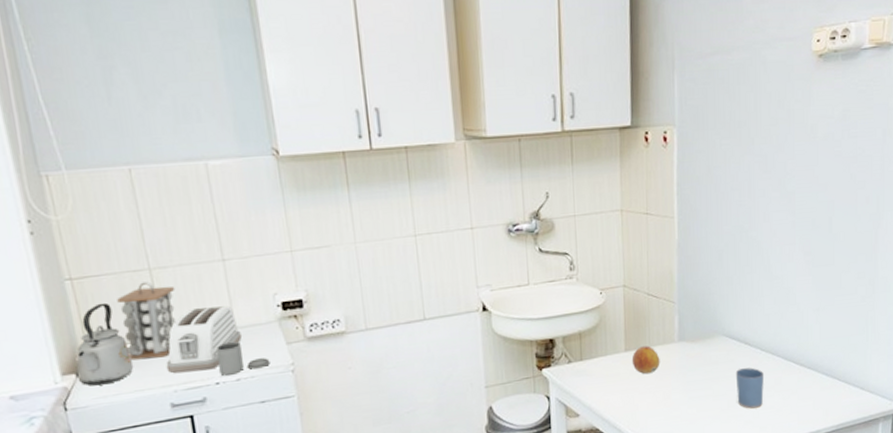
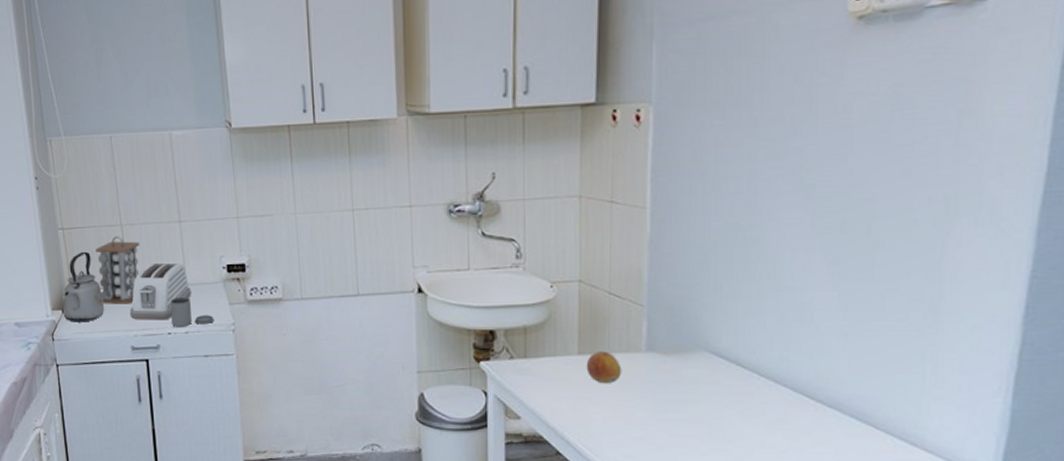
mug: present [735,367,765,409] -> none [722,394,764,445]

